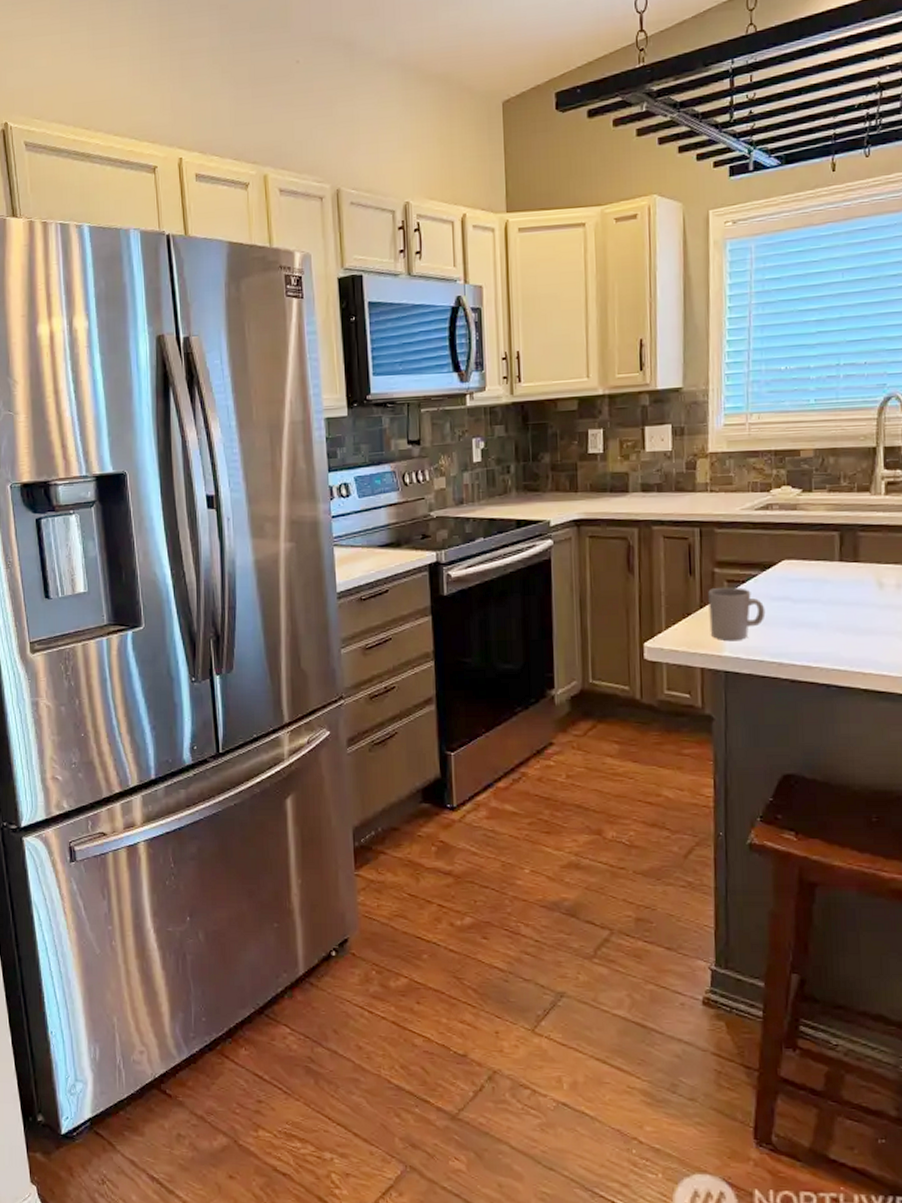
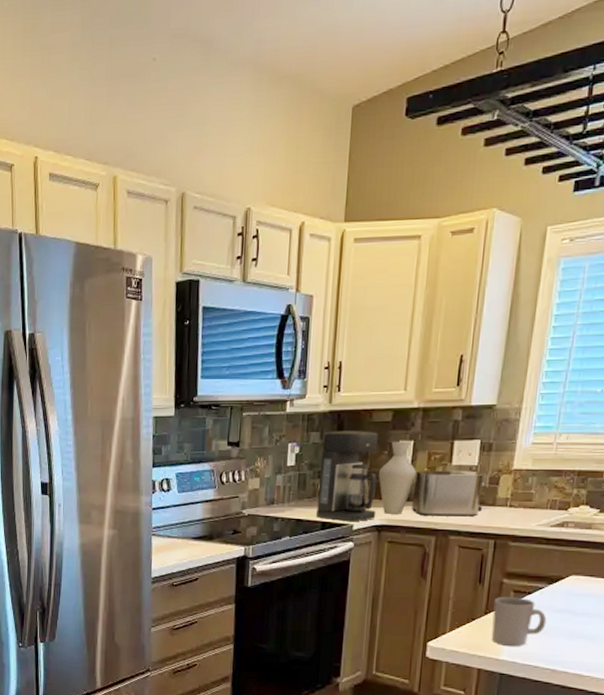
coffee maker: none [508,421,573,518] -> present [316,431,378,522]
vase: none [570,429,610,507] -> present [378,441,416,514]
toaster: none [609,456,682,507] -> present [412,470,485,517]

